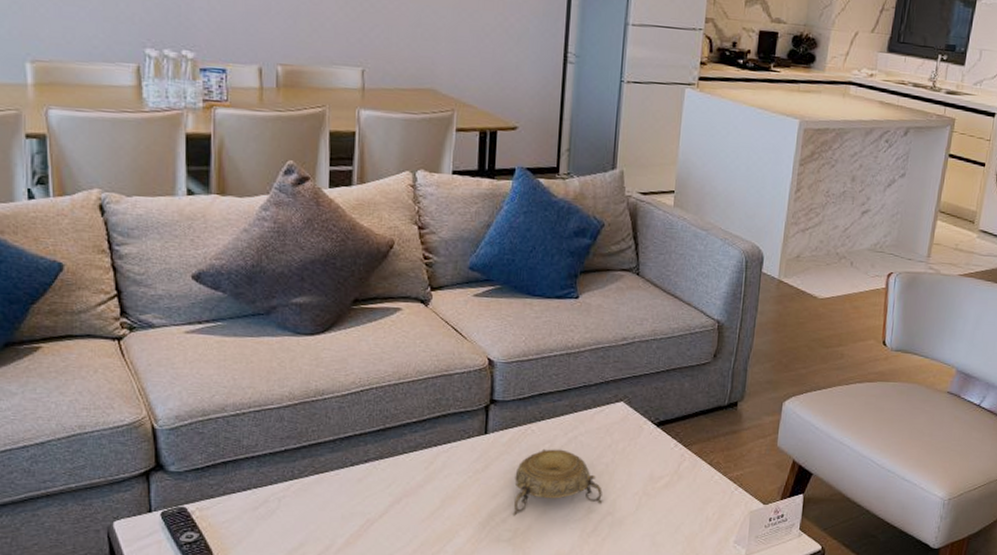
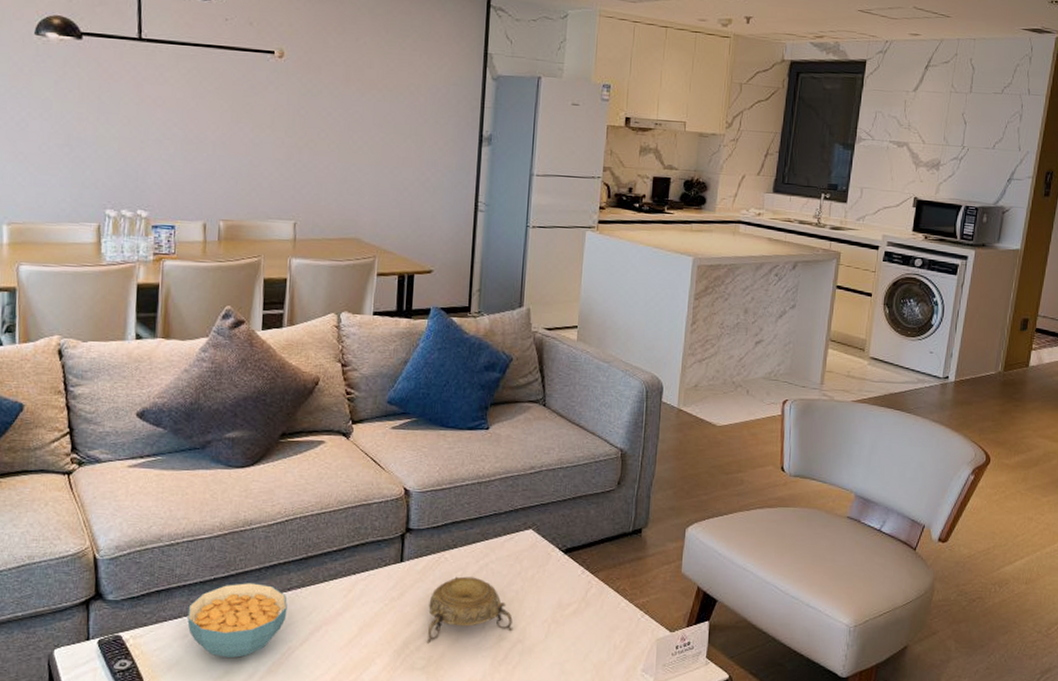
cereal bowl: none [257,454,365,530] -> present [187,583,287,658]

